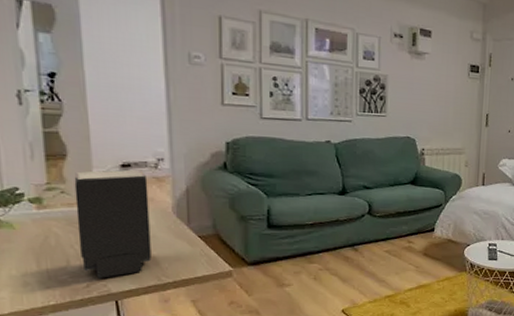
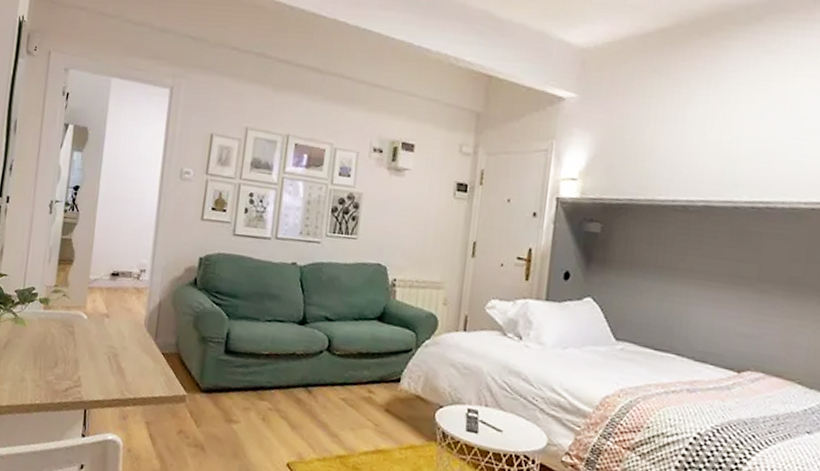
speaker: present [74,169,152,278] -> none [66,277,130,385]

